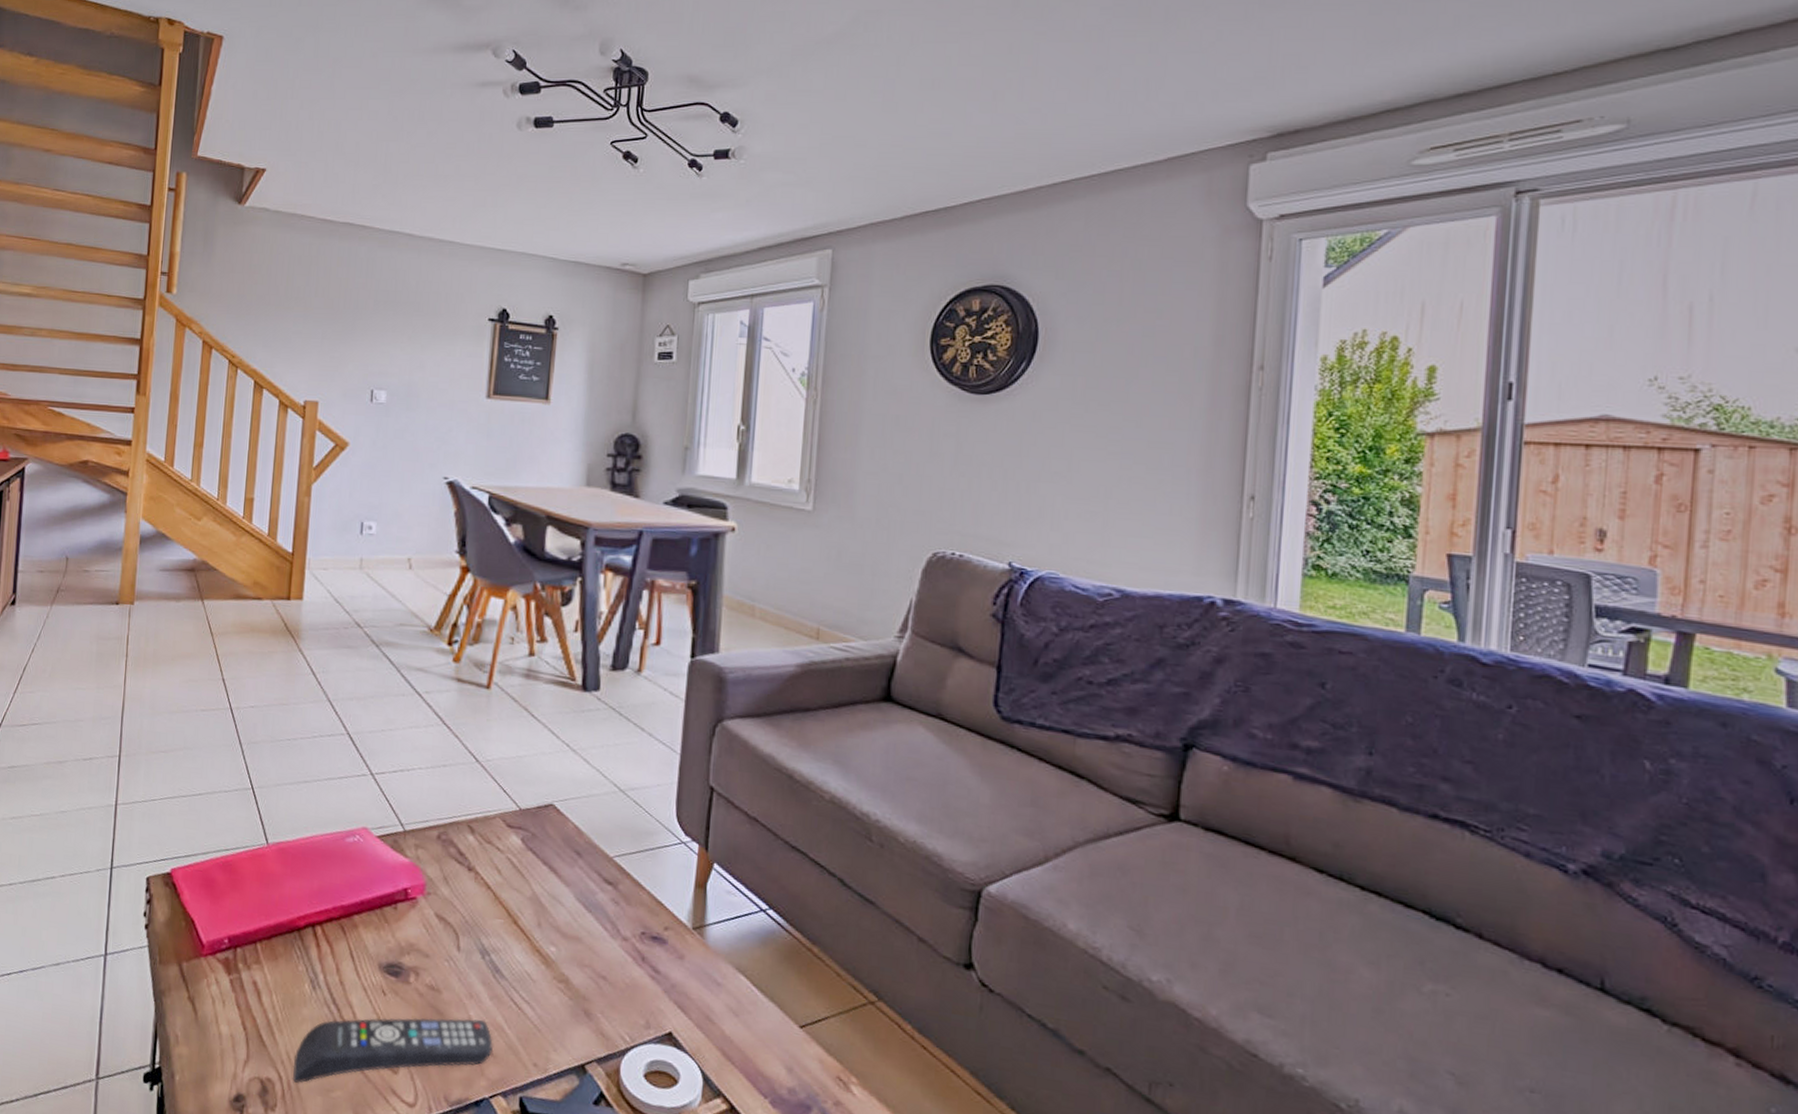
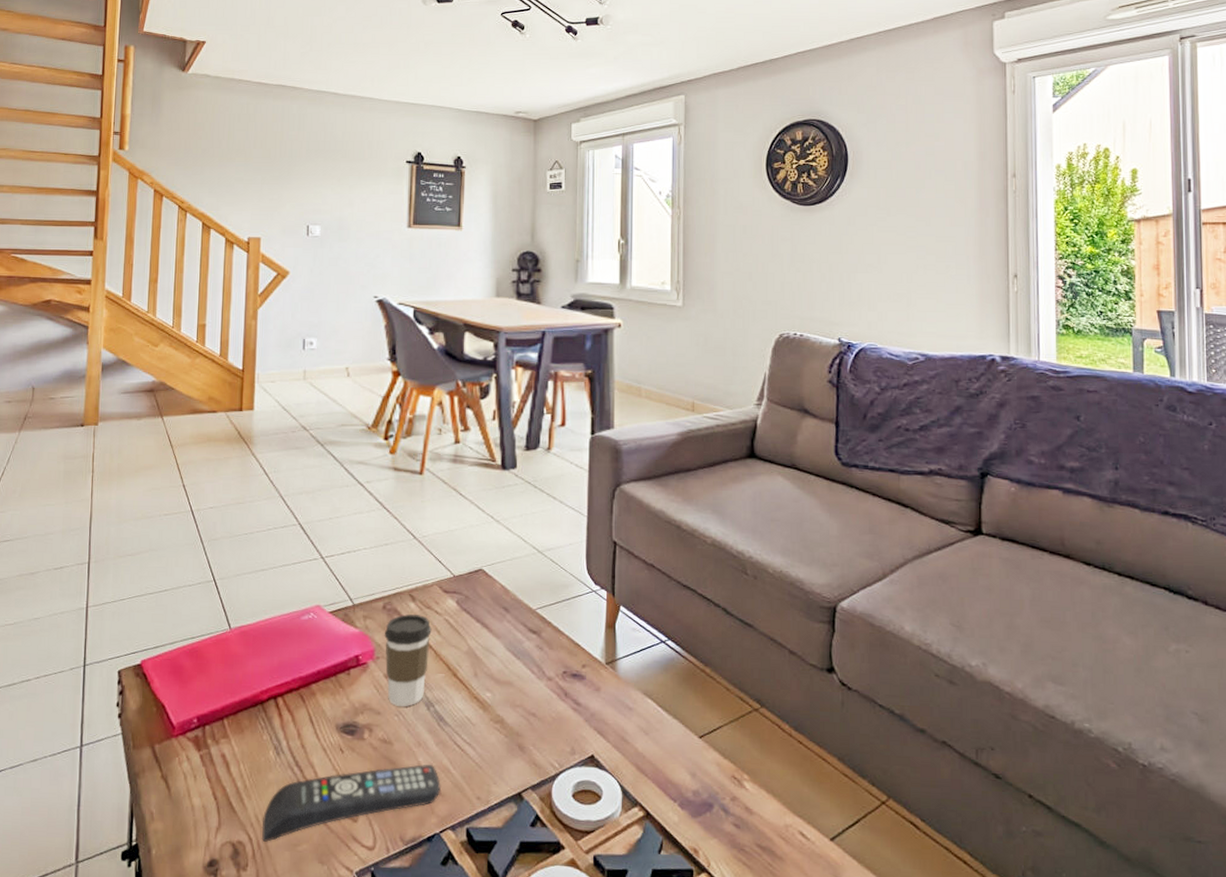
coffee cup: none [437,847,492,952] -> present [384,614,432,706]

